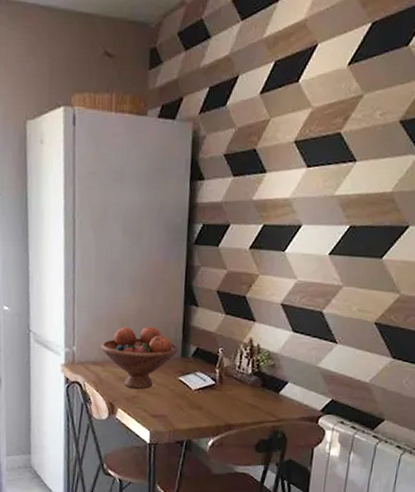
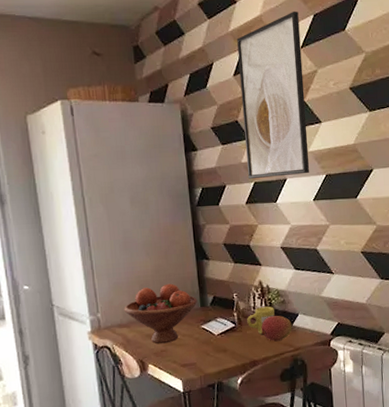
mug: none [229,367,262,397] -> present [247,306,275,334]
fruit: none [241,378,279,409] -> present [260,315,292,342]
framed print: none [257,16,353,222] -> present [237,11,309,179]

